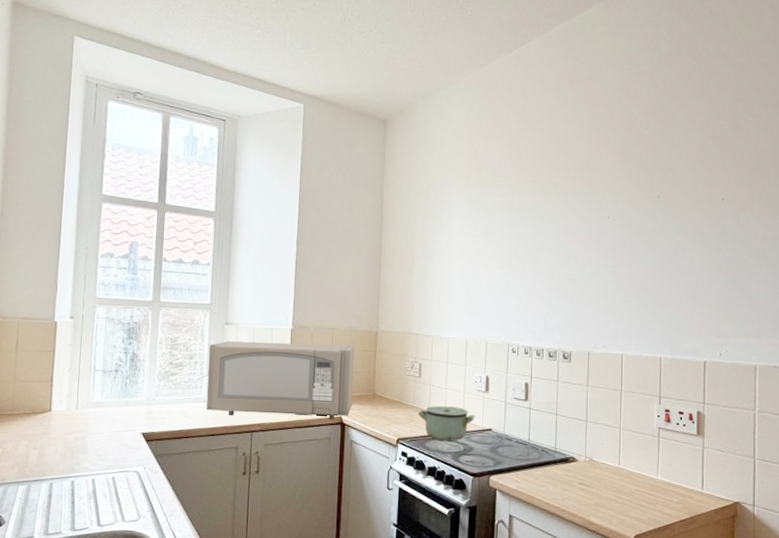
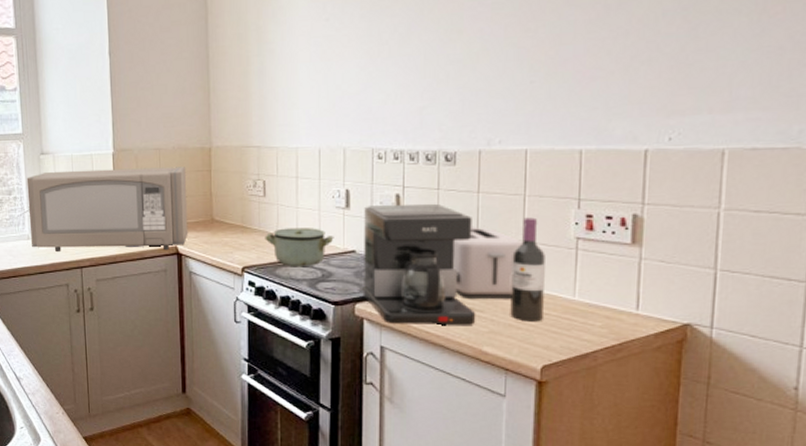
coffee maker: none [496,391,585,498] -> present [362,203,476,325]
toaster: none [568,413,620,476] -> present [453,225,522,299]
wine bottle: none [611,409,636,497] -> present [510,217,545,322]

